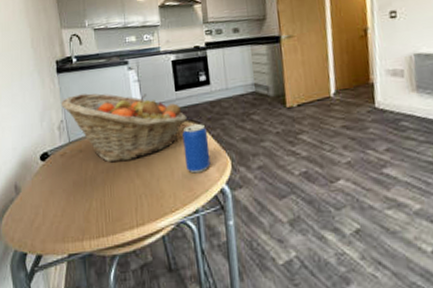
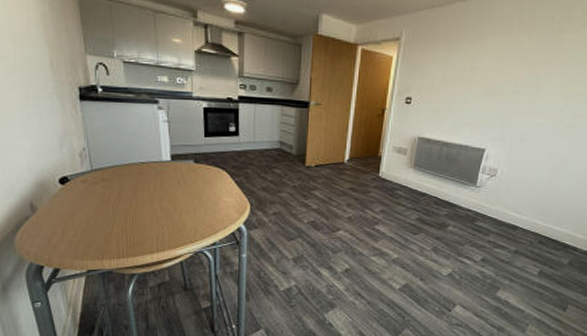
fruit basket: present [61,93,187,163] -> none [84,125,213,195]
beverage can: present [182,124,211,174] -> none [207,170,232,212]

